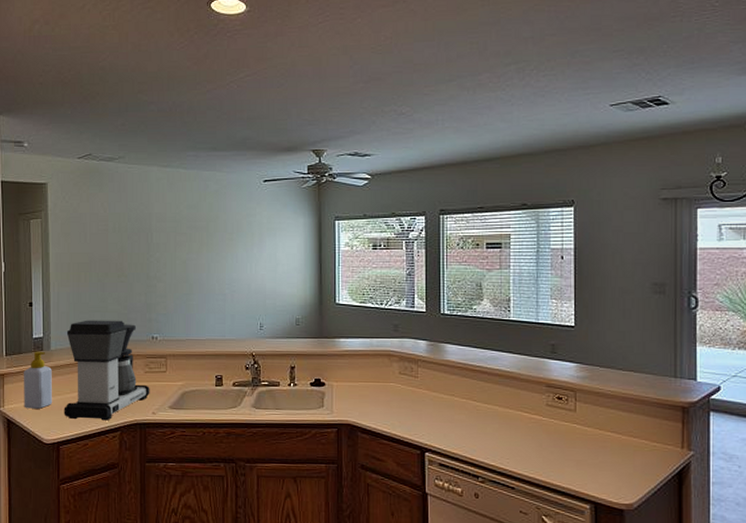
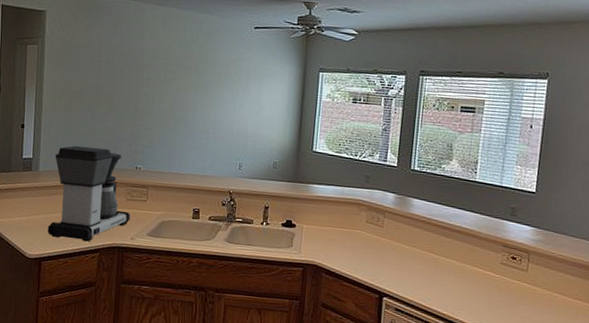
soap bottle: present [24,351,53,409] -> none [10,170,39,225]

